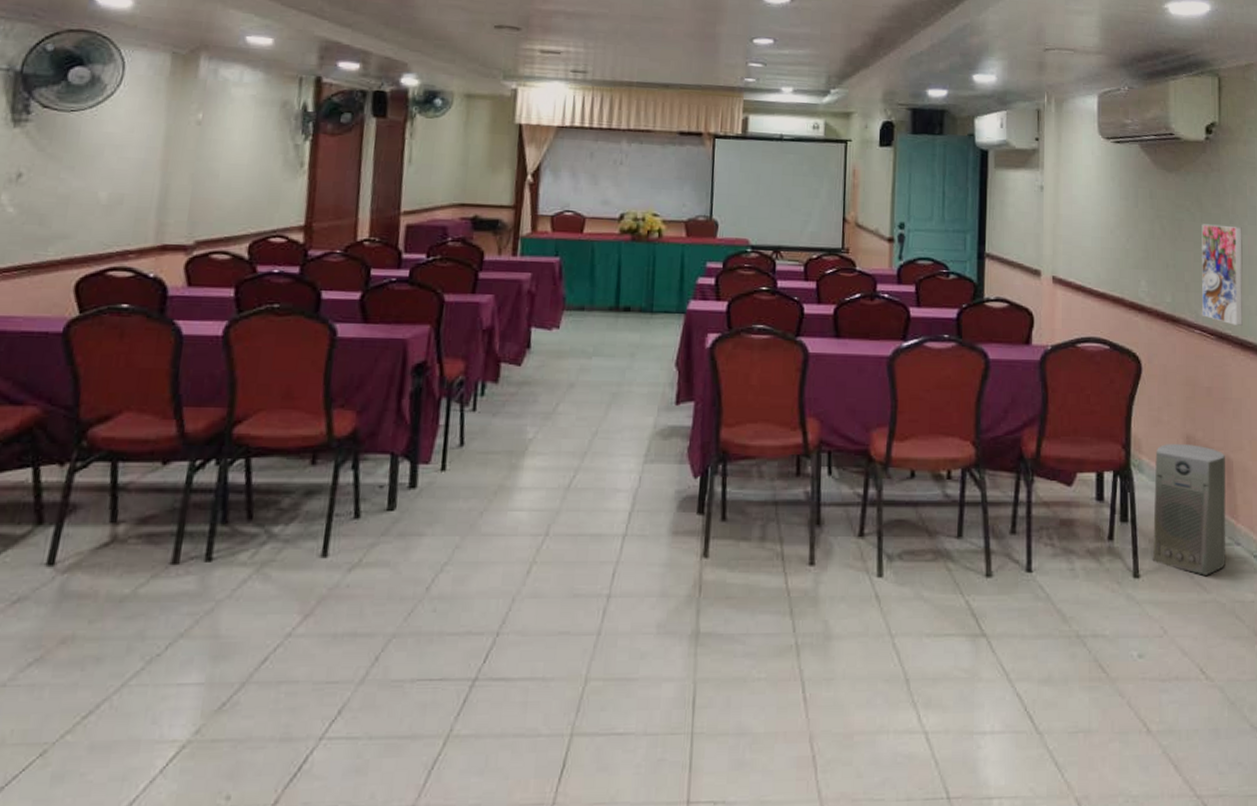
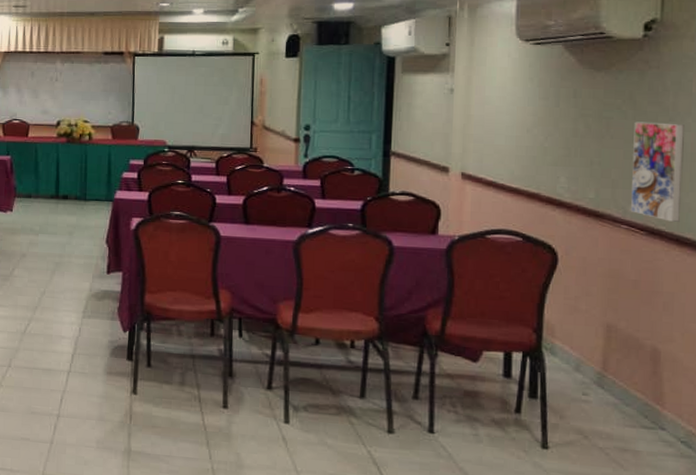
air purifier: present [1152,444,1226,575] -> none [563,331,652,454]

